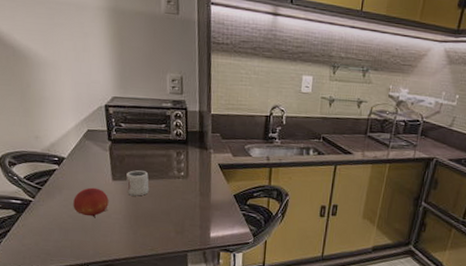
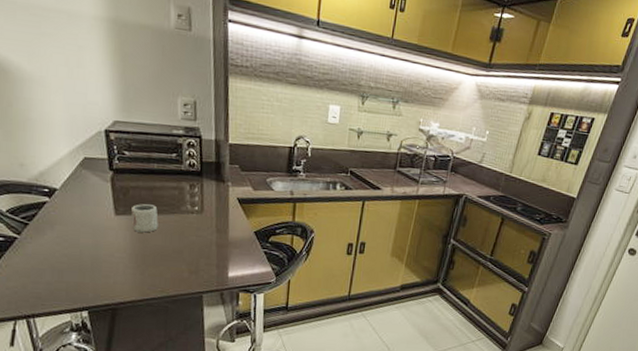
fruit: present [73,187,109,218] -> none [68,222,111,257]

